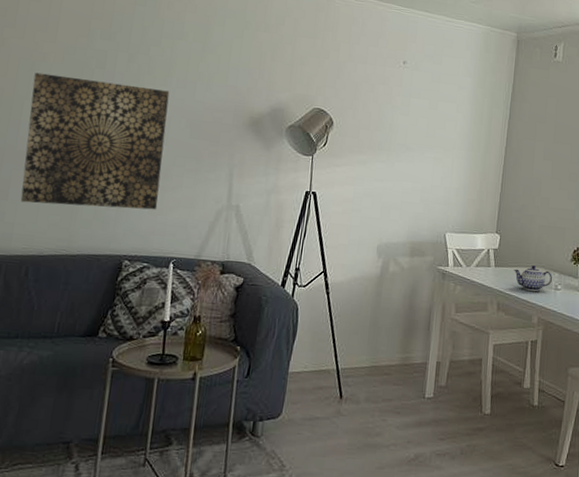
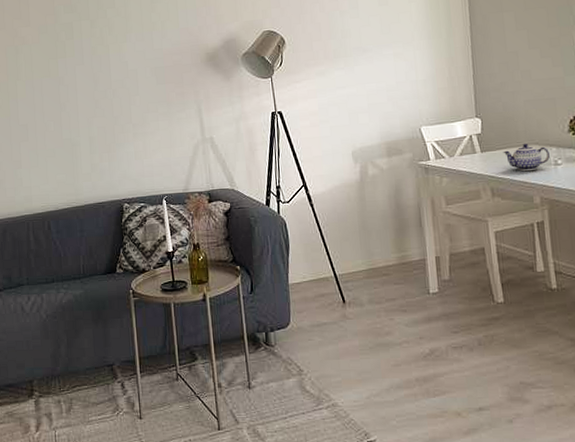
wall art: present [20,72,170,210] -> none [19,46,142,168]

